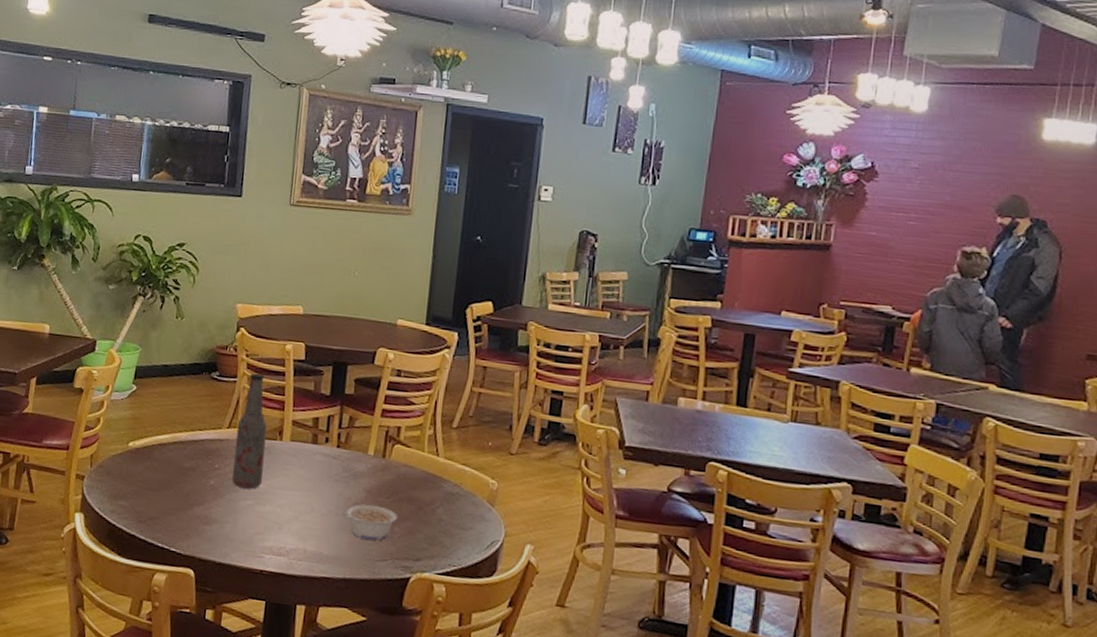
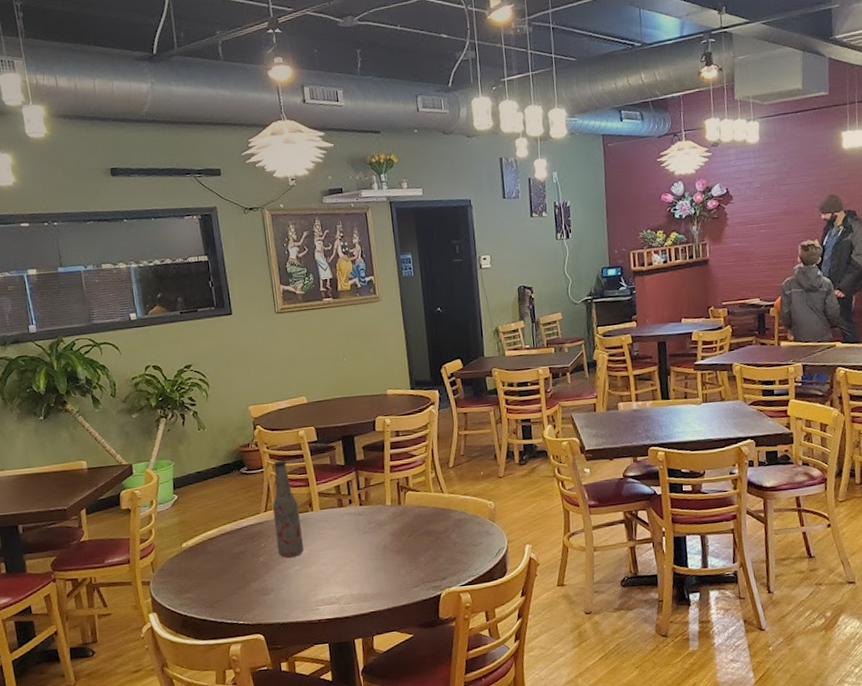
legume: present [343,504,398,541] -> none [376,544,421,574]

